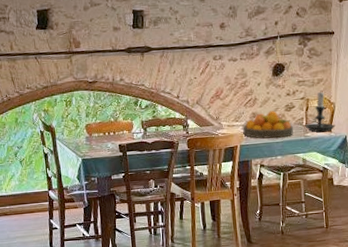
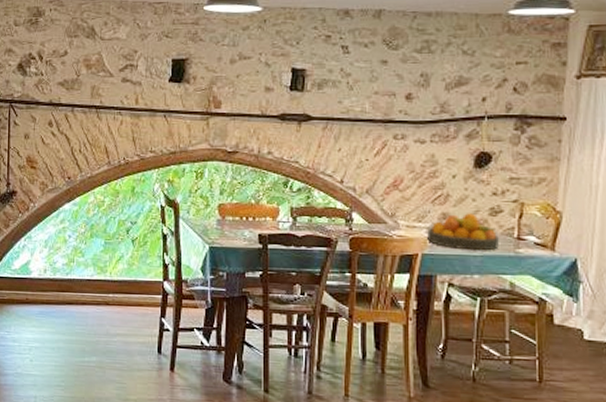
candle holder: present [305,90,336,133] -> none [516,193,561,250]

